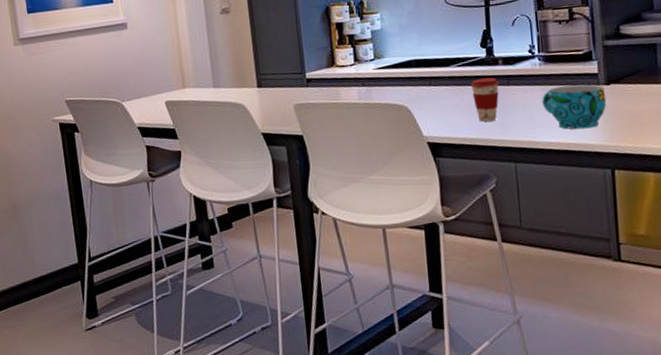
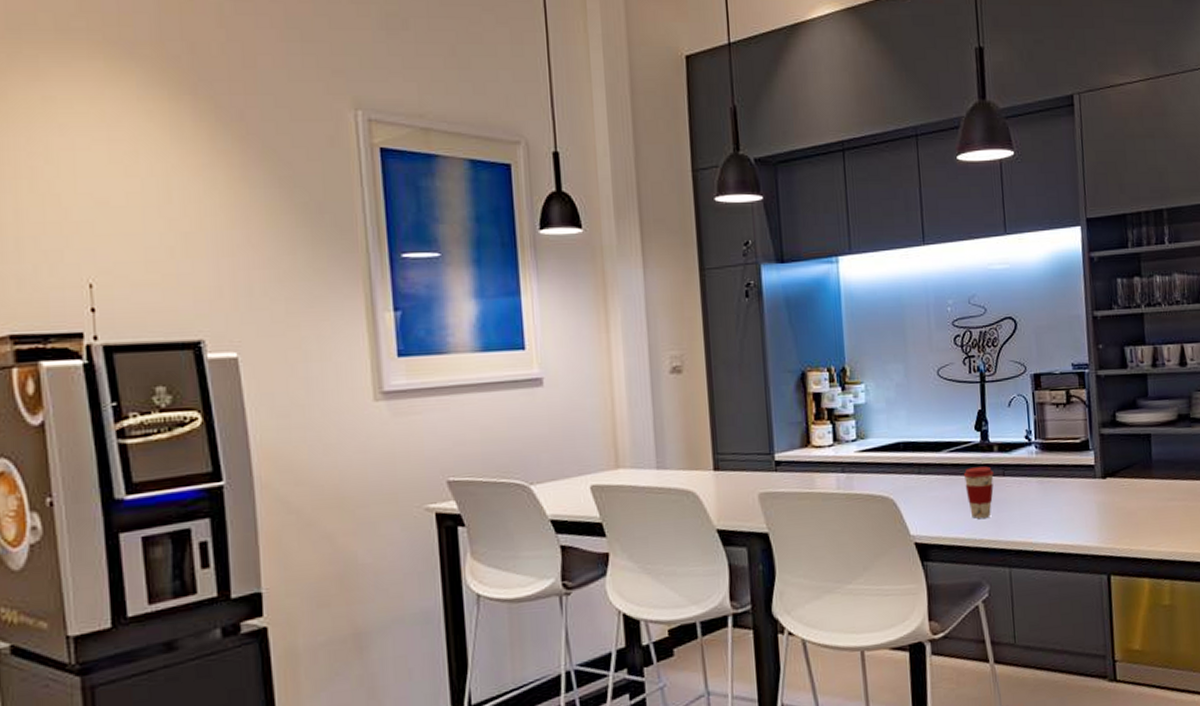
cup: present [542,84,607,130] -> none [1038,477,1103,529]

